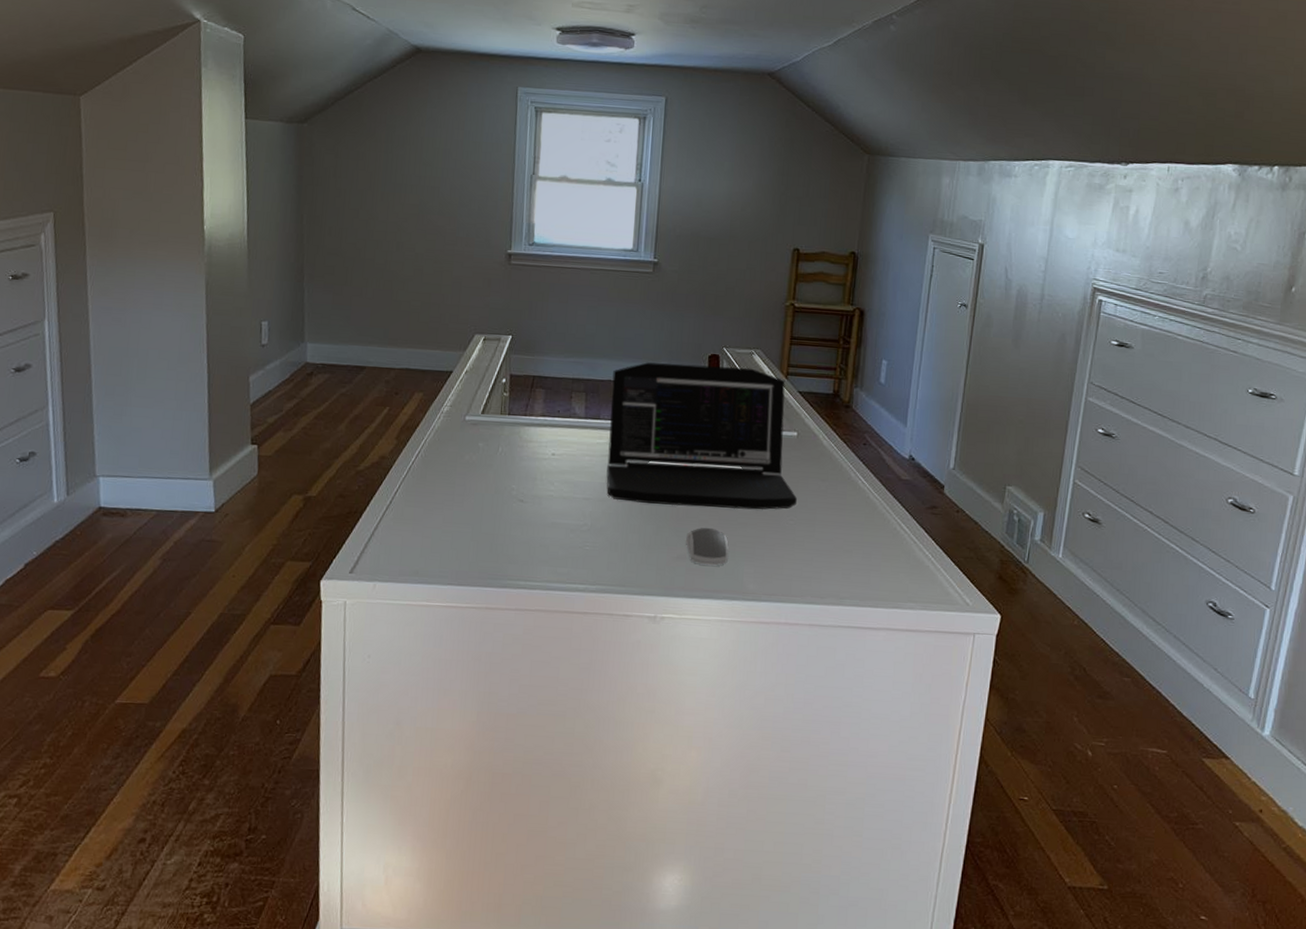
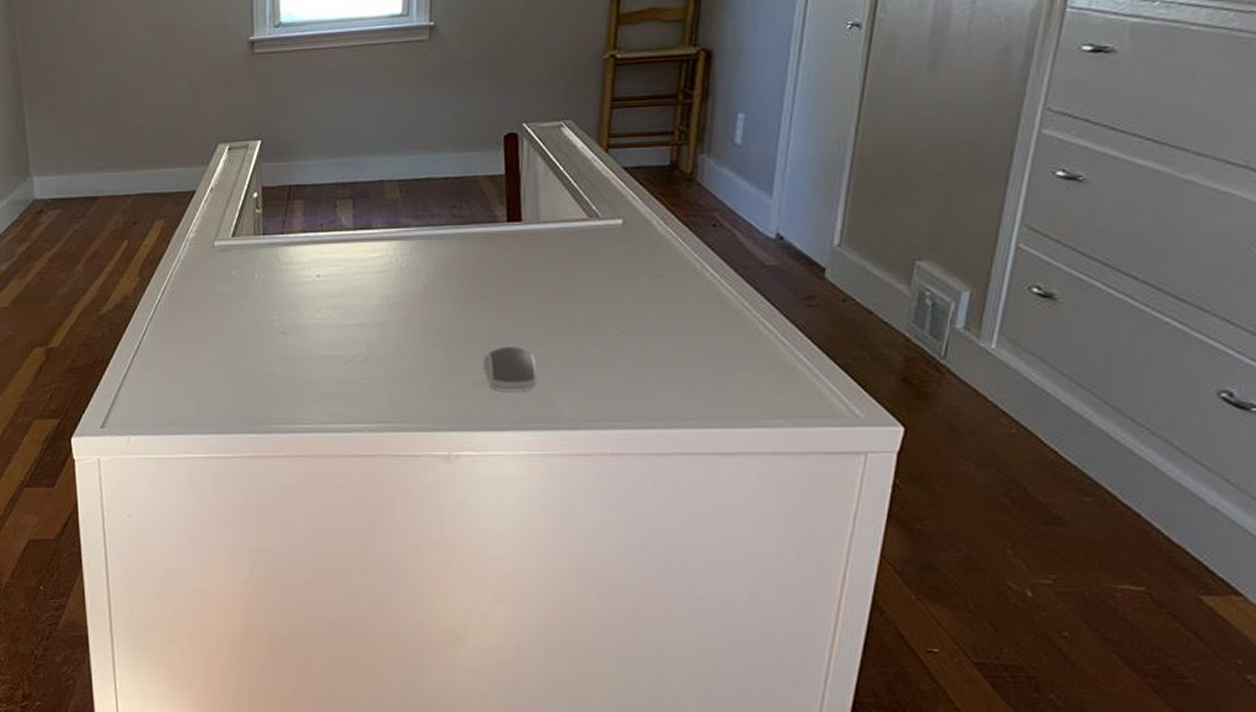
laptop: present [606,362,797,510] -> none [383,145,623,323]

